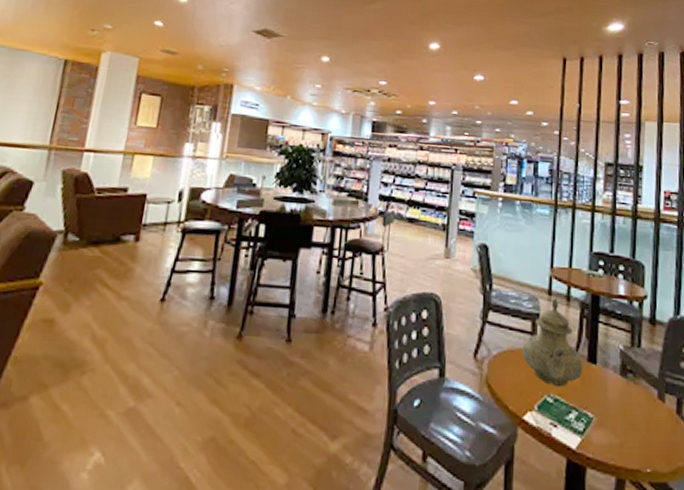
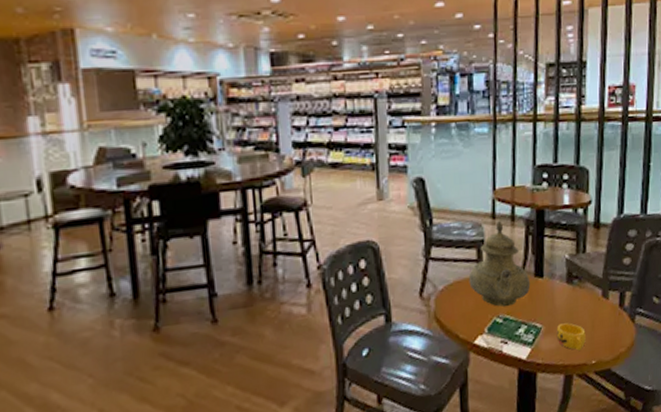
cup: none [608,418,640,453] -> present [556,323,586,351]

